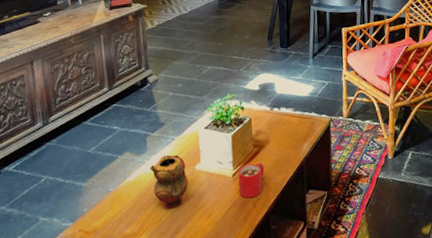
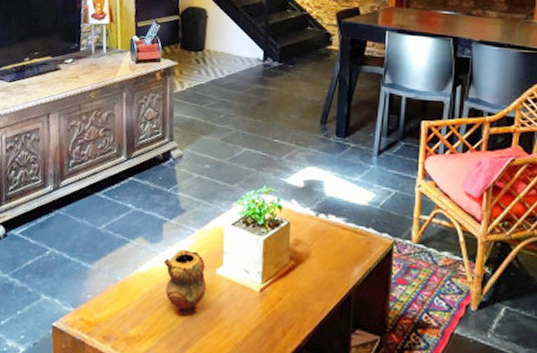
mug: present [238,162,265,199] -> none [265,279,301,324]

